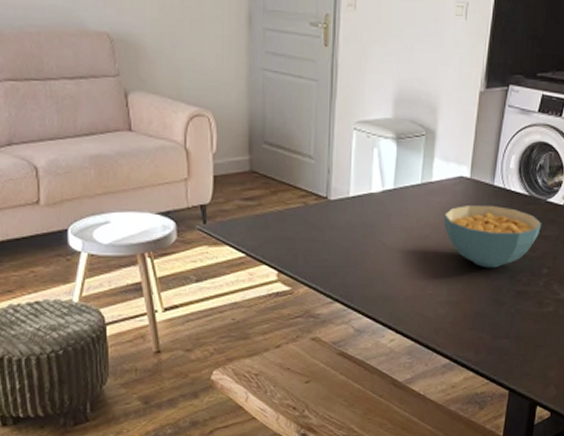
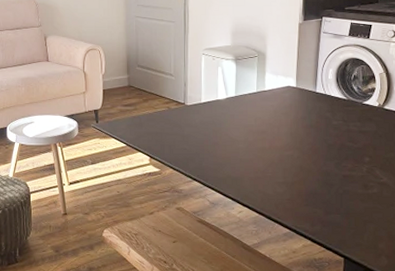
cereal bowl: present [444,204,542,268] -> none [277,107,361,157]

